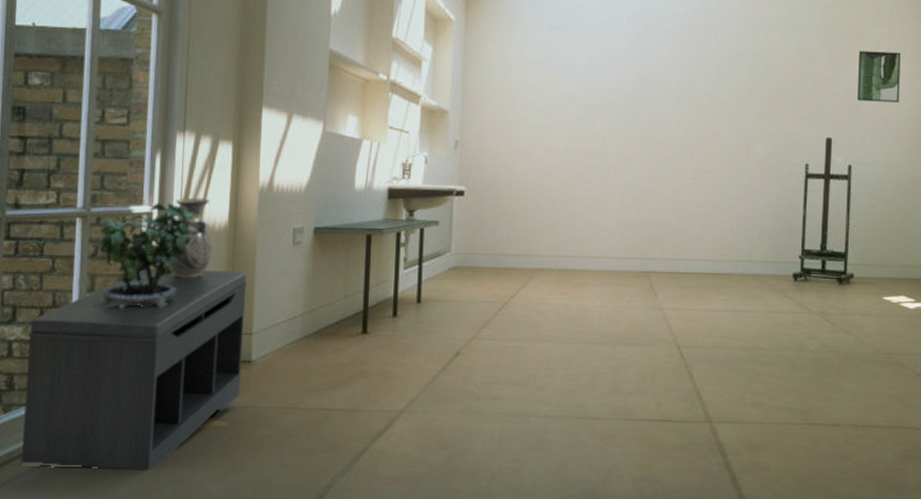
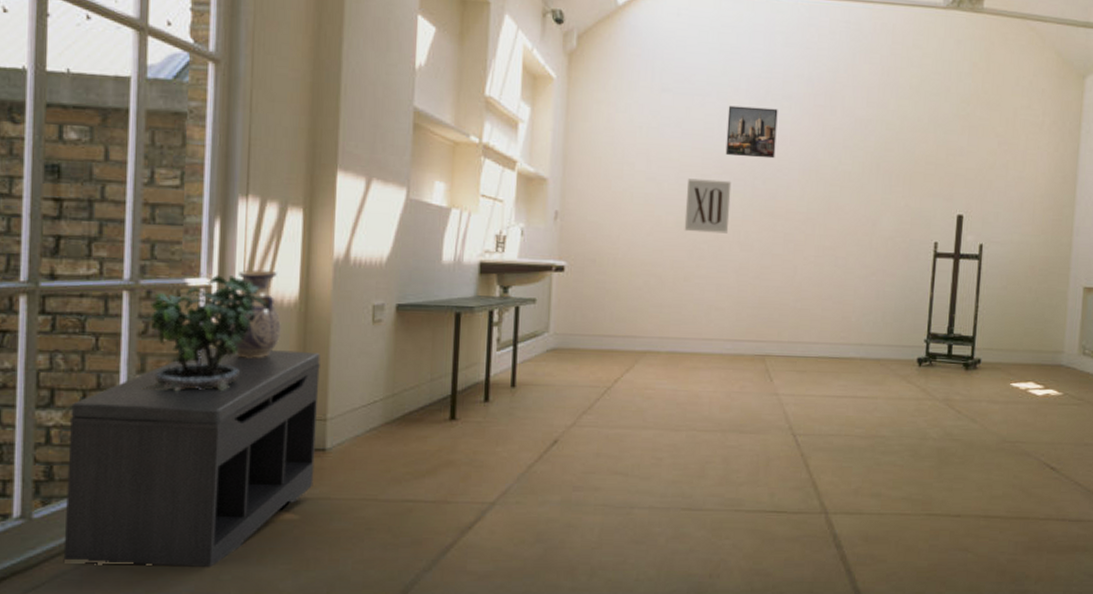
wall art: none [572,108,615,159] -> present [684,178,732,234]
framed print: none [609,41,656,89] -> present [725,105,778,159]
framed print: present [857,51,901,103] -> none [992,122,1039,178]

